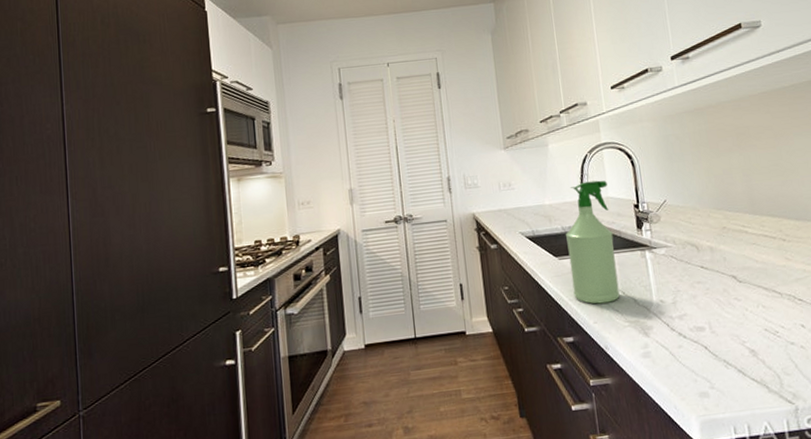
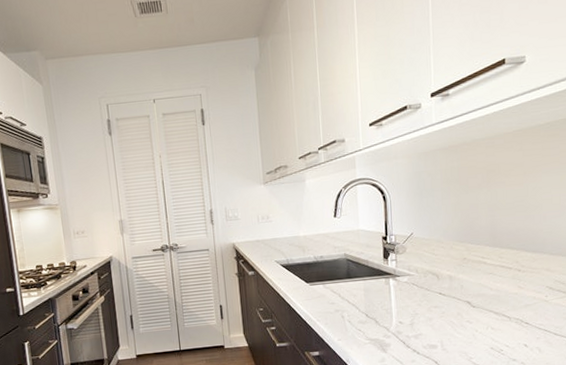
spray bottle: present [566,180,620,304] -> none [318,214,363,324]

